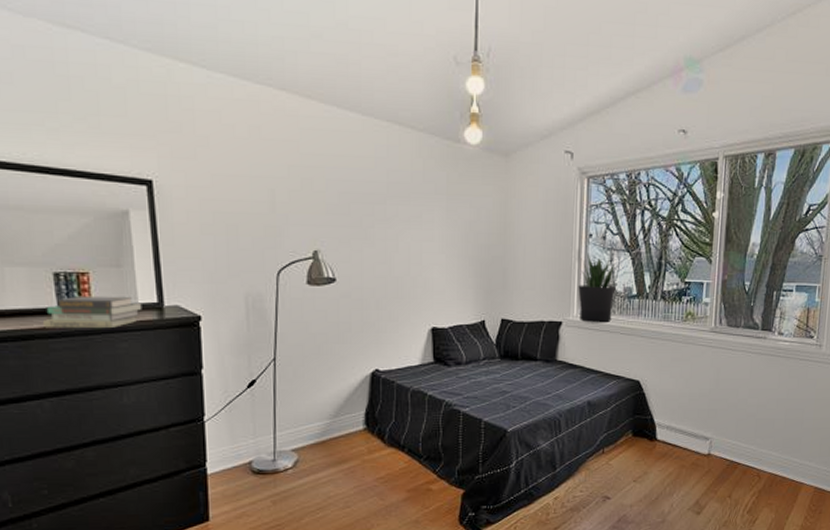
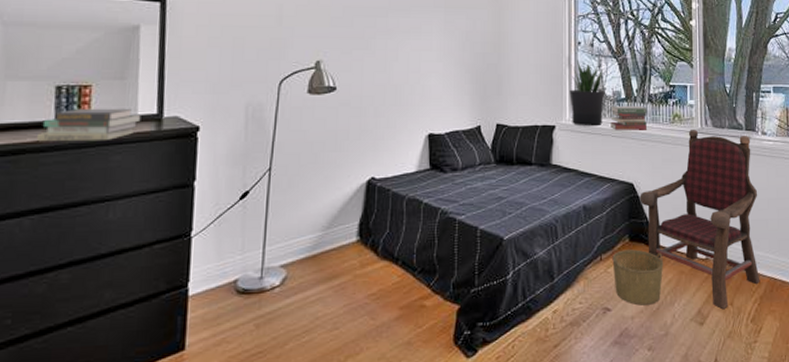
basket: none [614,444,666,495] -> present [612,249,664,306]
books: none [619,302,660,328] -> present [610,105,648,130]
armchair: none [645,329,768,501] -> present [640,130,760,310]

